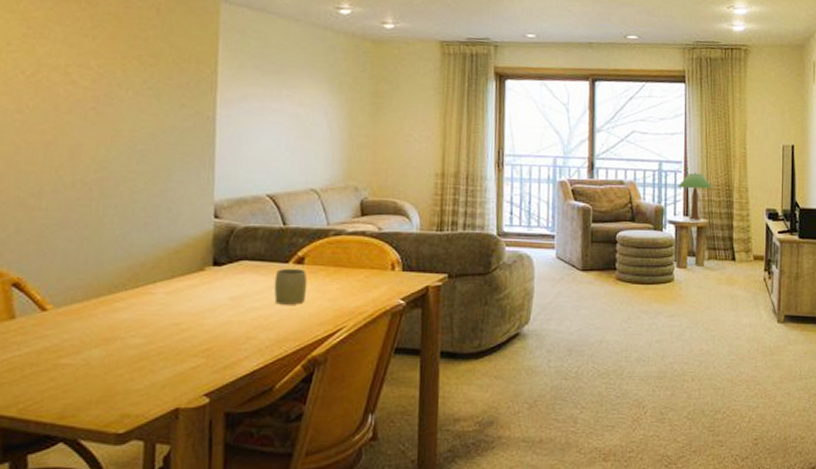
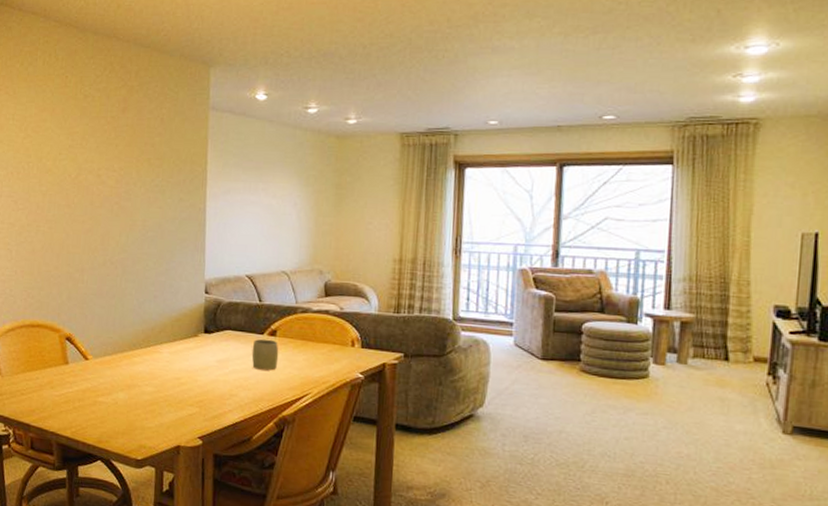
table lamp: present [678,173,713,220] -> none [659,263,704,315]

